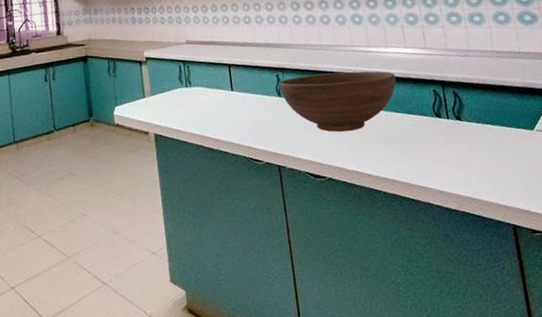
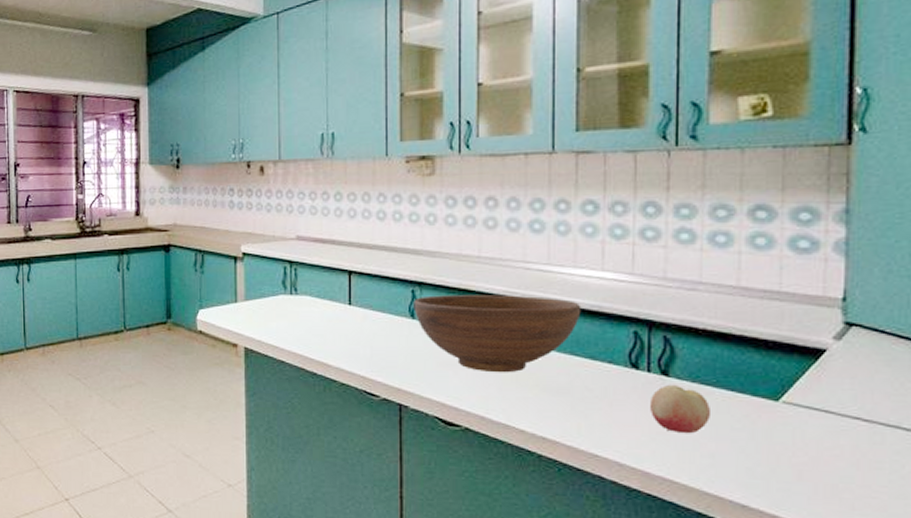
fruit: none [452,127,494,162] -> present [650,385,712,434]

